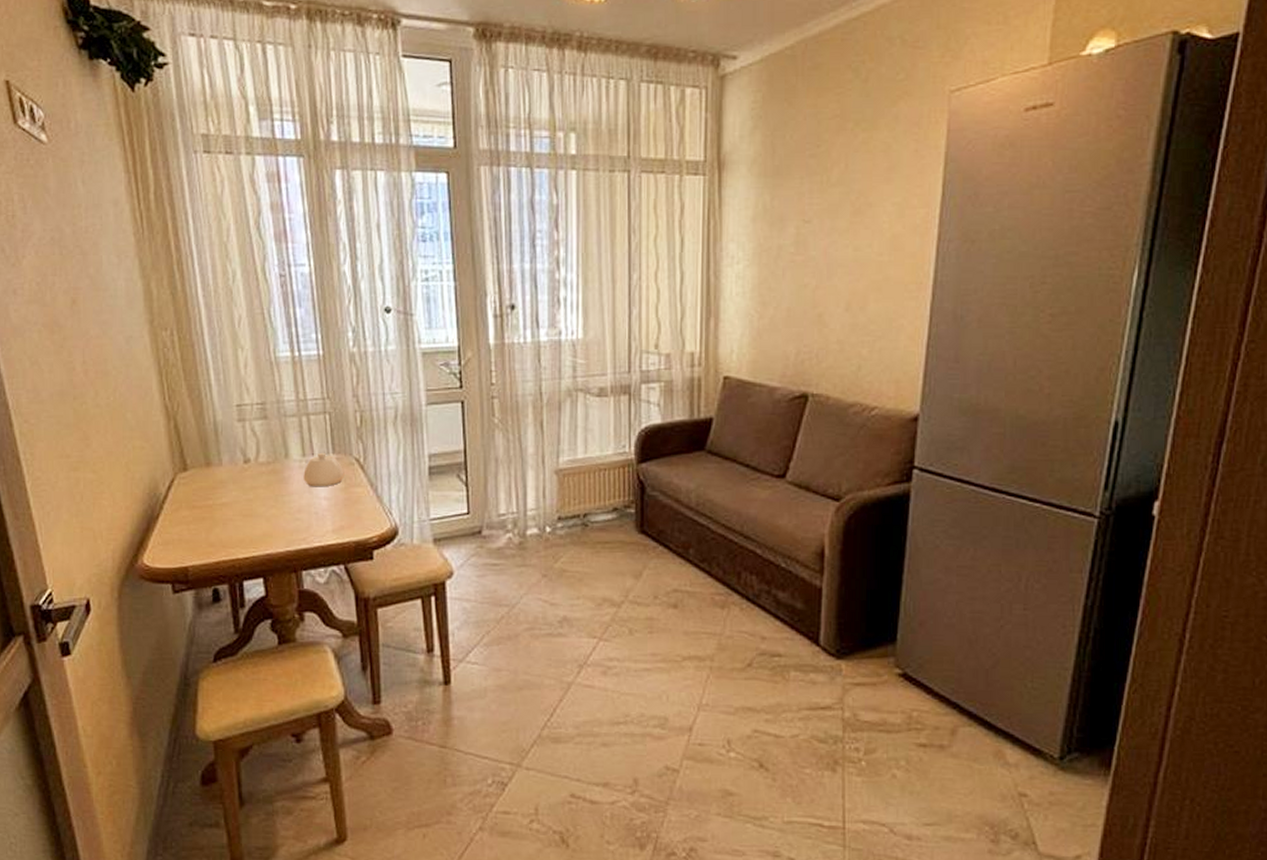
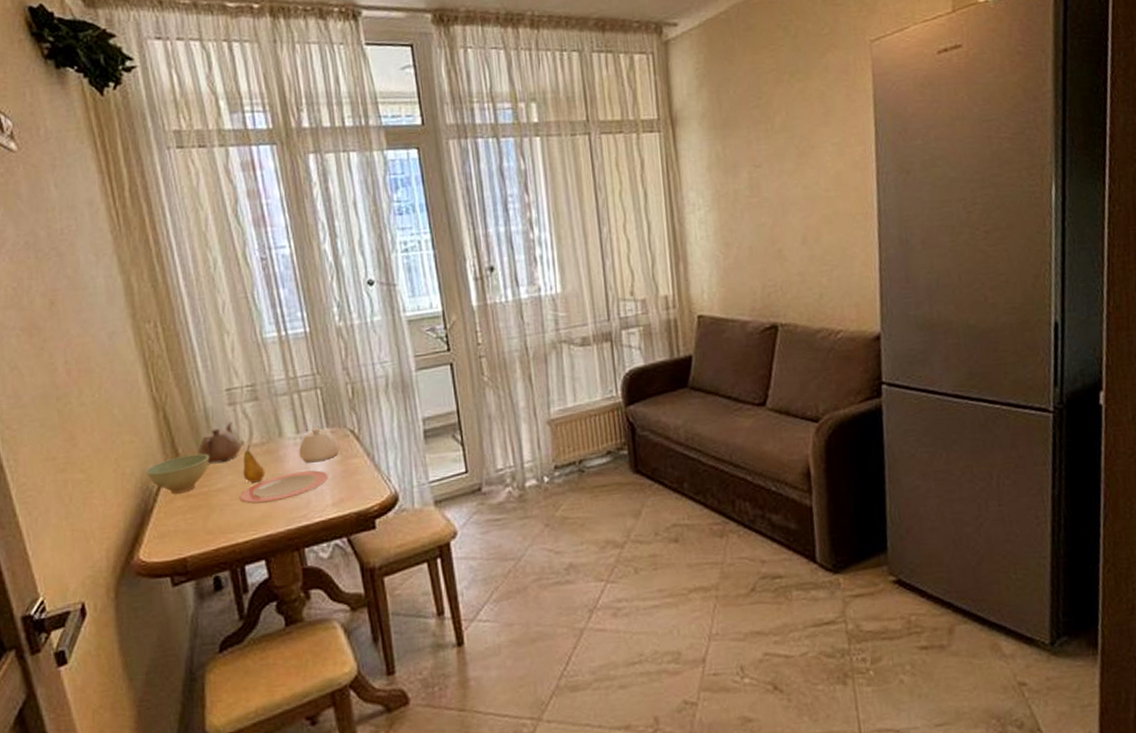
bowl: none [154,466,216,504] -> present [145,453,210,494]
teapot: none [205,438,248,477] -> present [197,422,242,463]
plate: none [243,495,330,523] -> present [239,470,328,504]
fruit: none [248,463,269,501] -> present [243,445,265,483]

